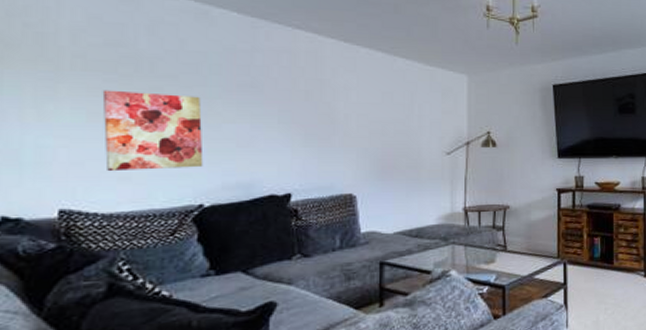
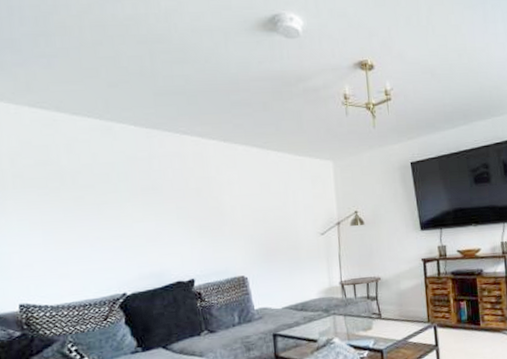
wall art: present [102,90,204,172] -> none [39,201,123,271]

